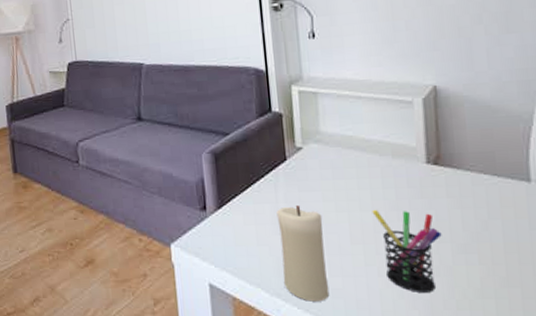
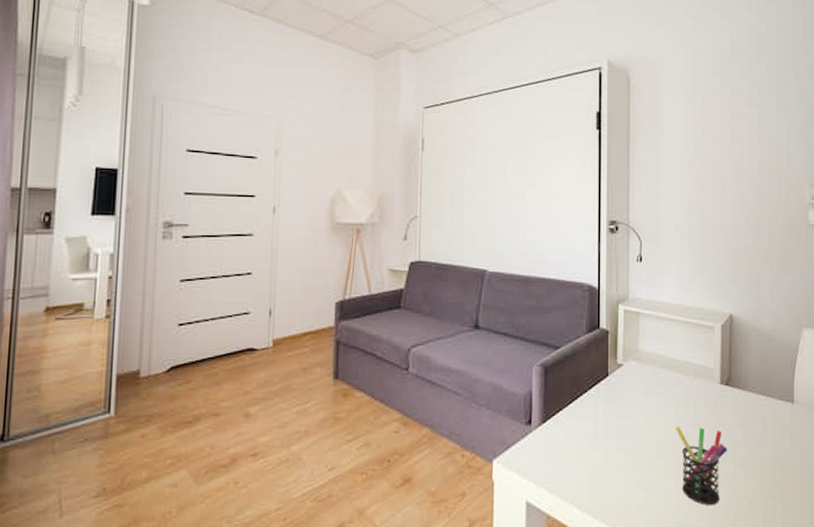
candle: present [276,204,330,302] -> none [595,420,634,517]

